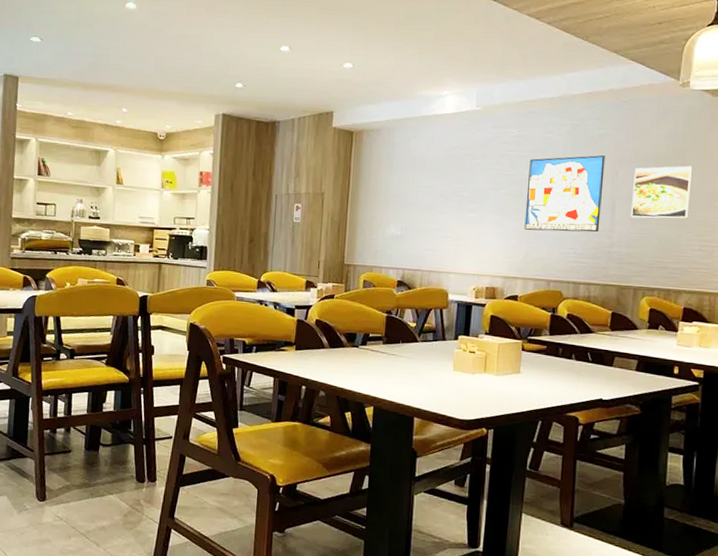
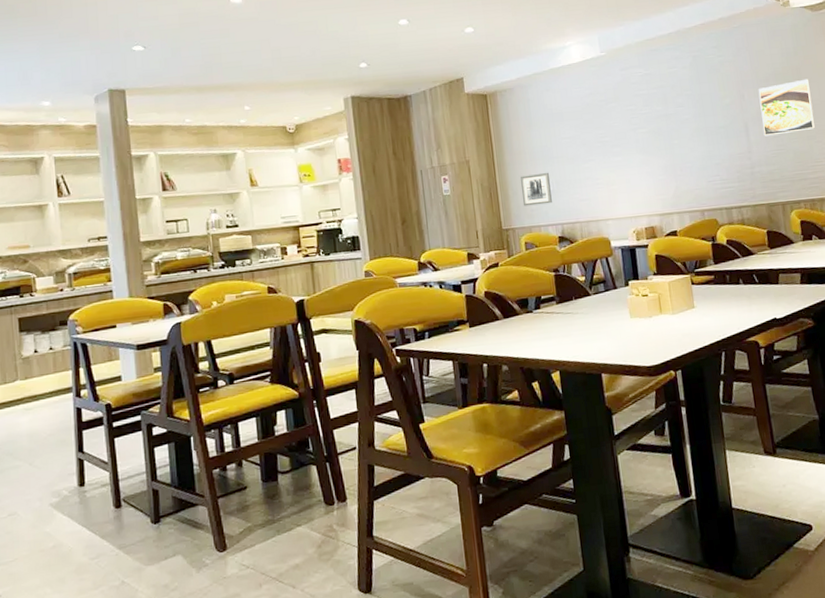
wall art: none [370,216,400,248] -> present [520,172,552,206]
wall art: present [524,155,605,233] -> none [661,81,739,164]

